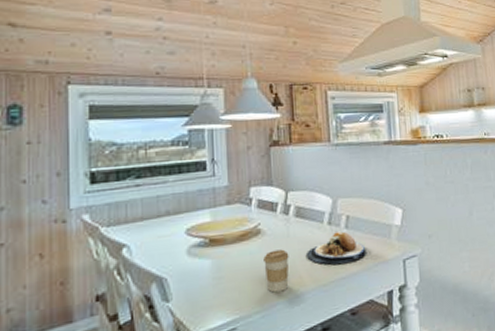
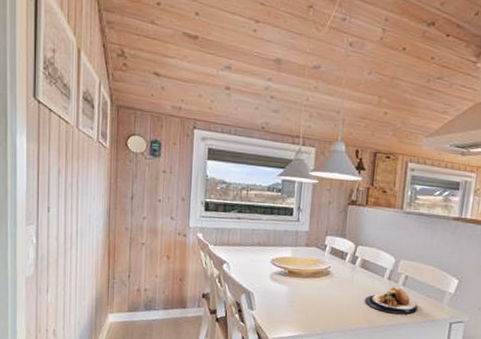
coffee cup: present [263,249,289,293] -> none [329,290,351,324]

